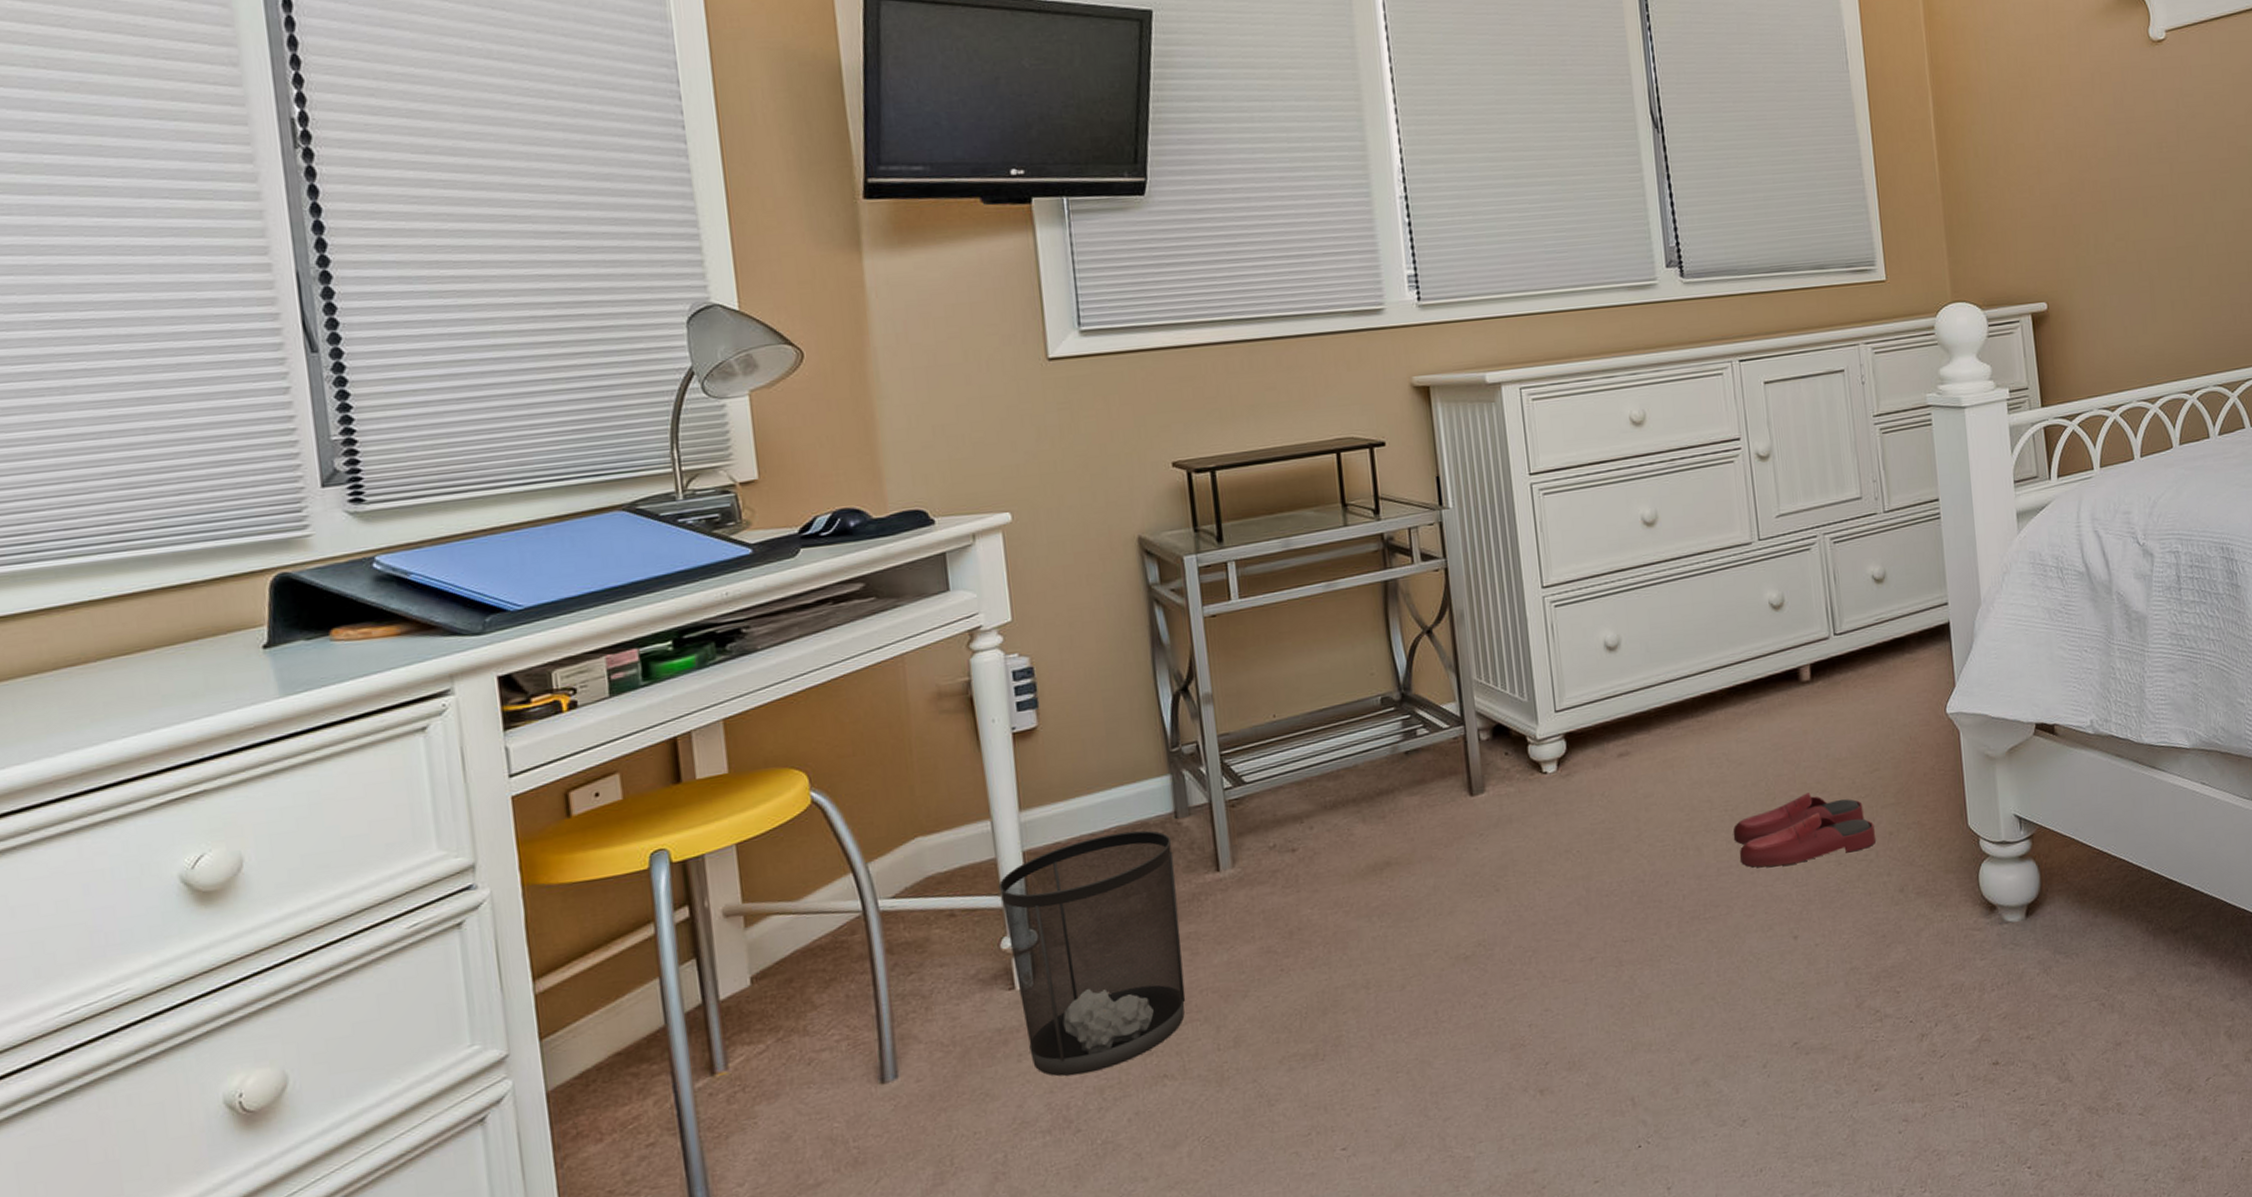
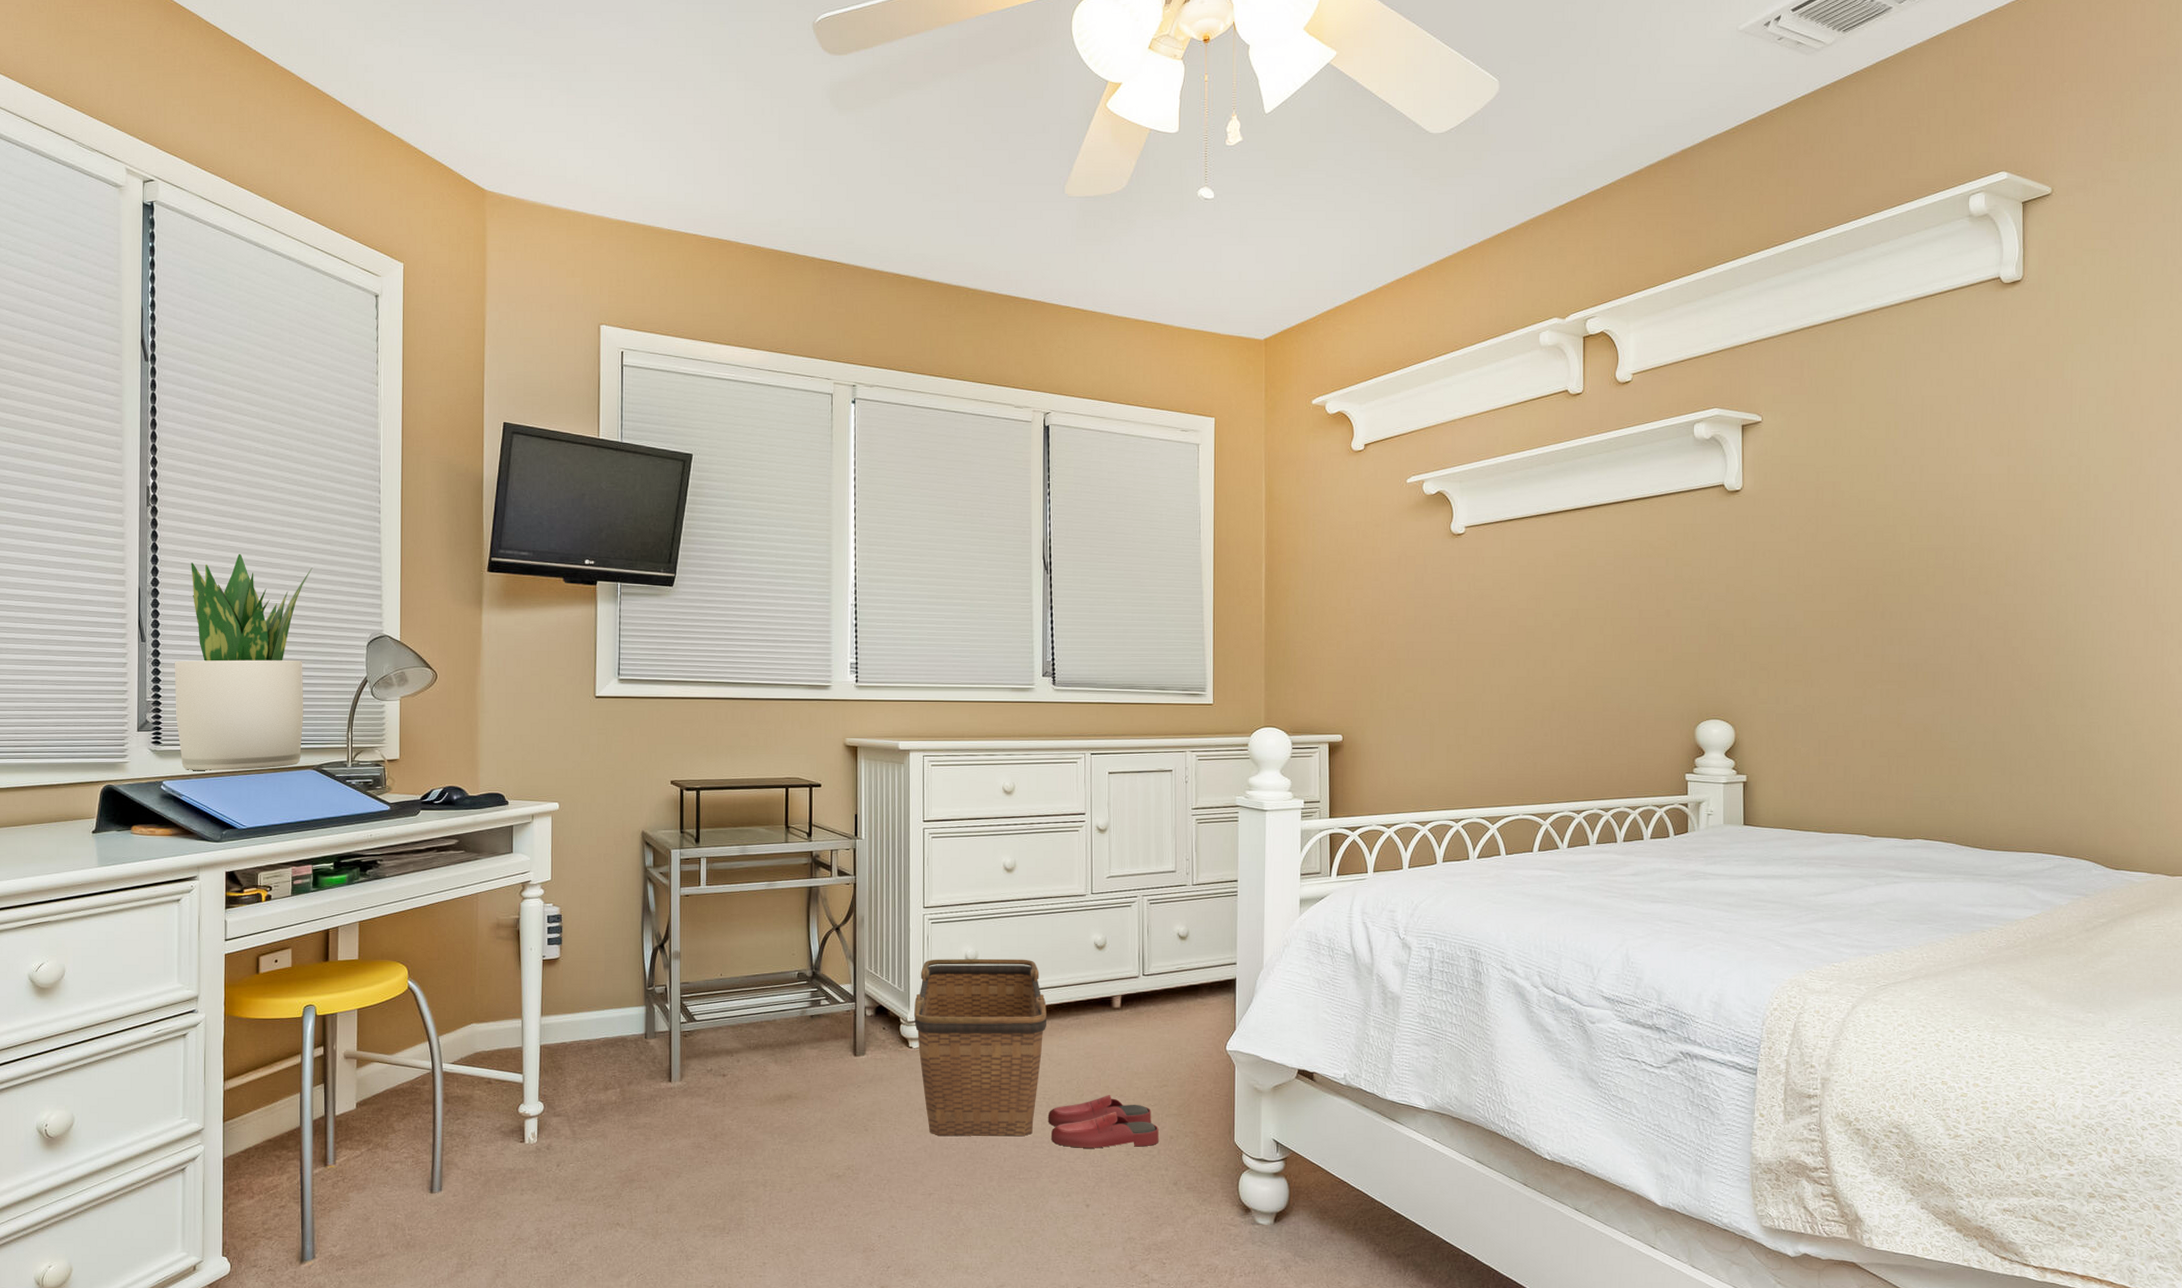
planter: none [371,206,601,536] -> present [174,553,313,771]
waste bin: present [998,830,1186,1077] -> none [522,1042,641,1212]
bicycle basket: none [1543,636,1719,882] -> present [914,958,1047,1136]

